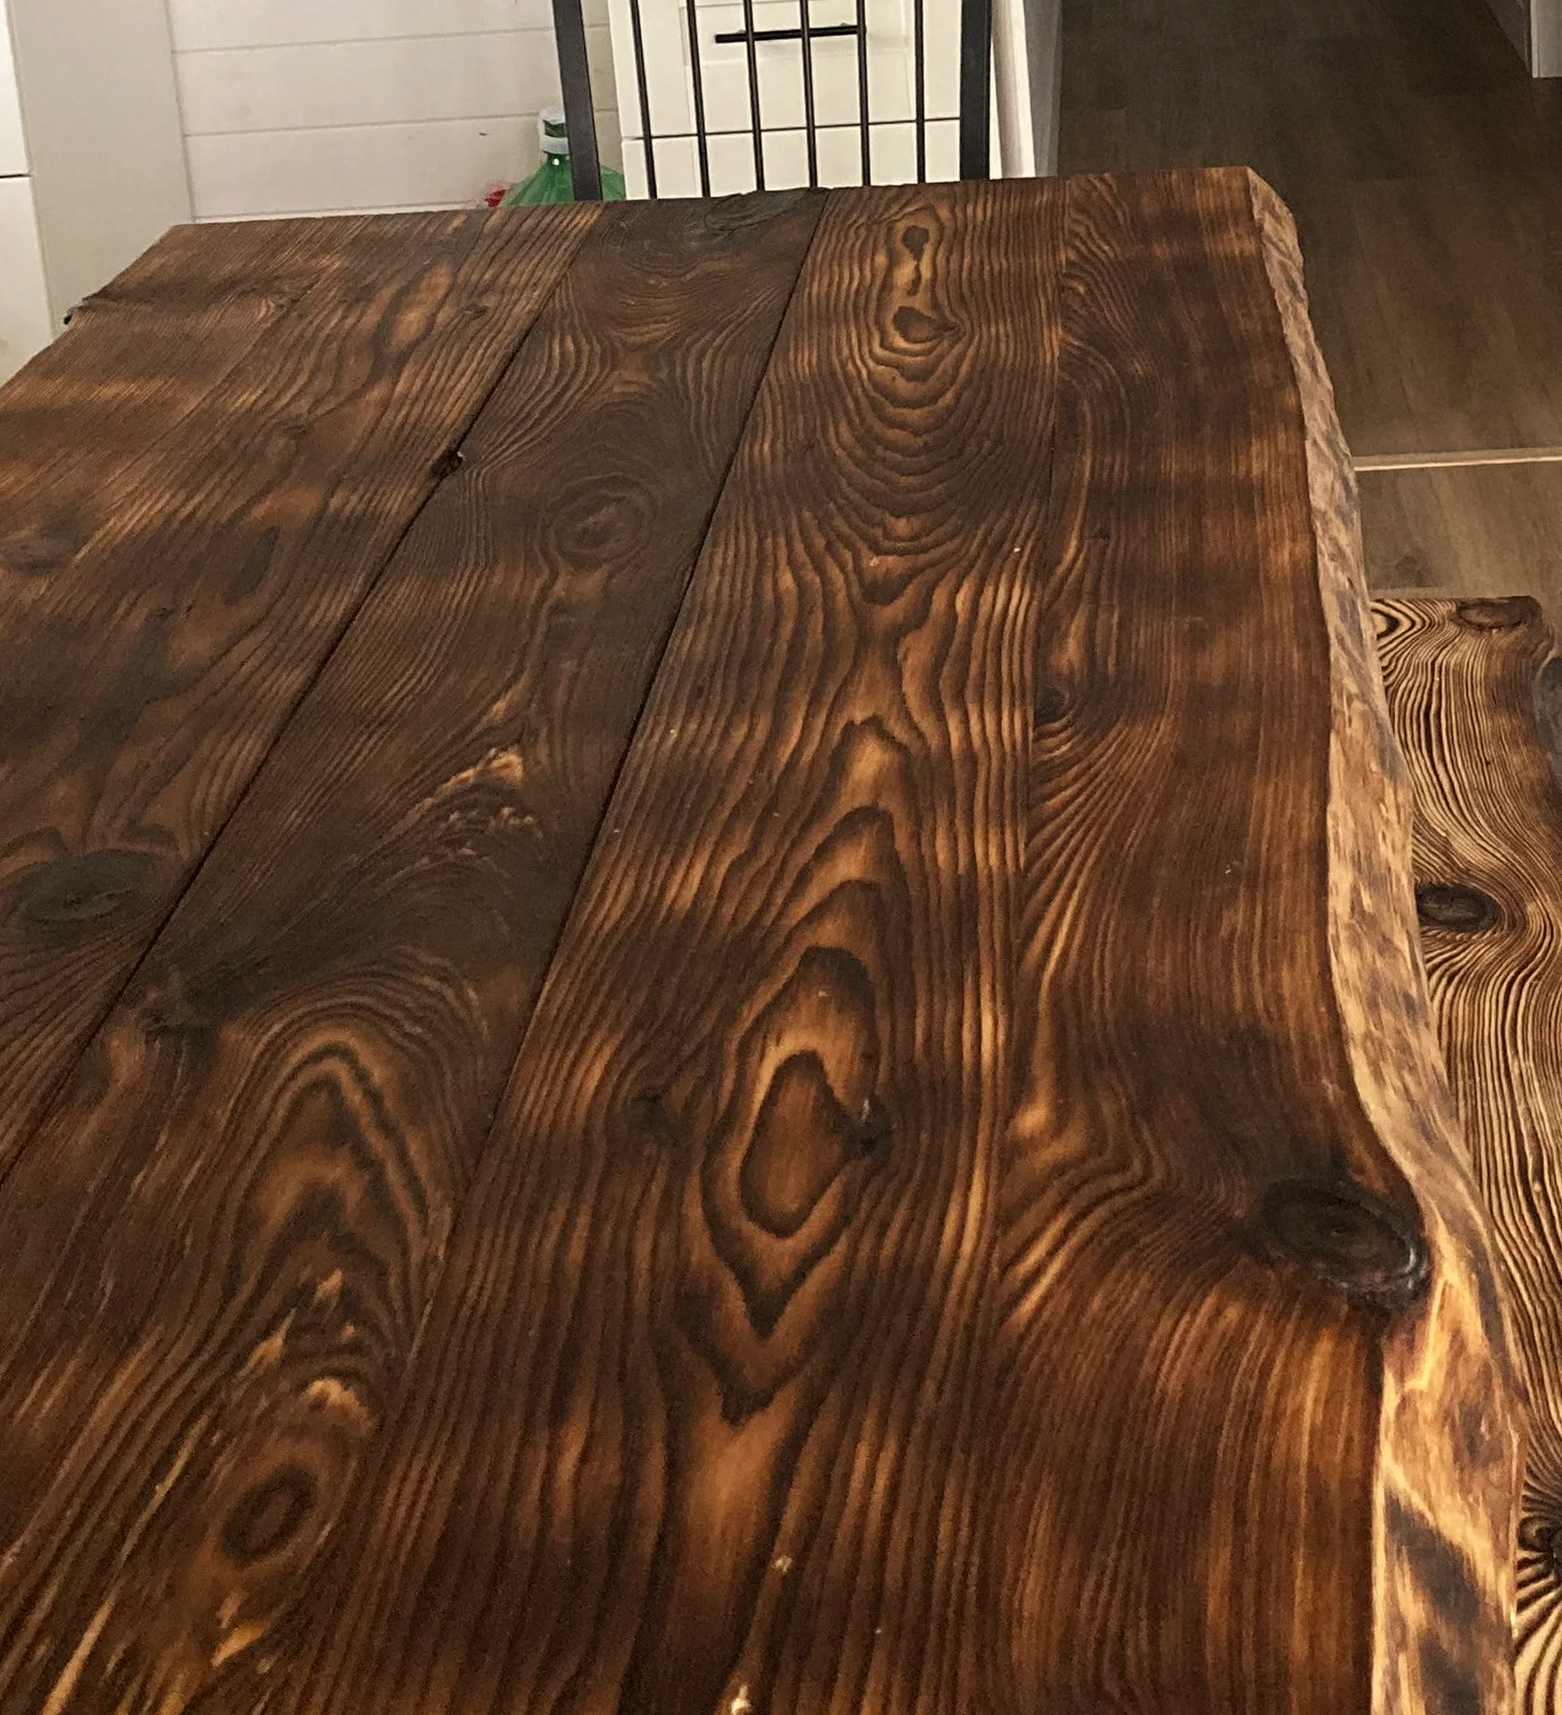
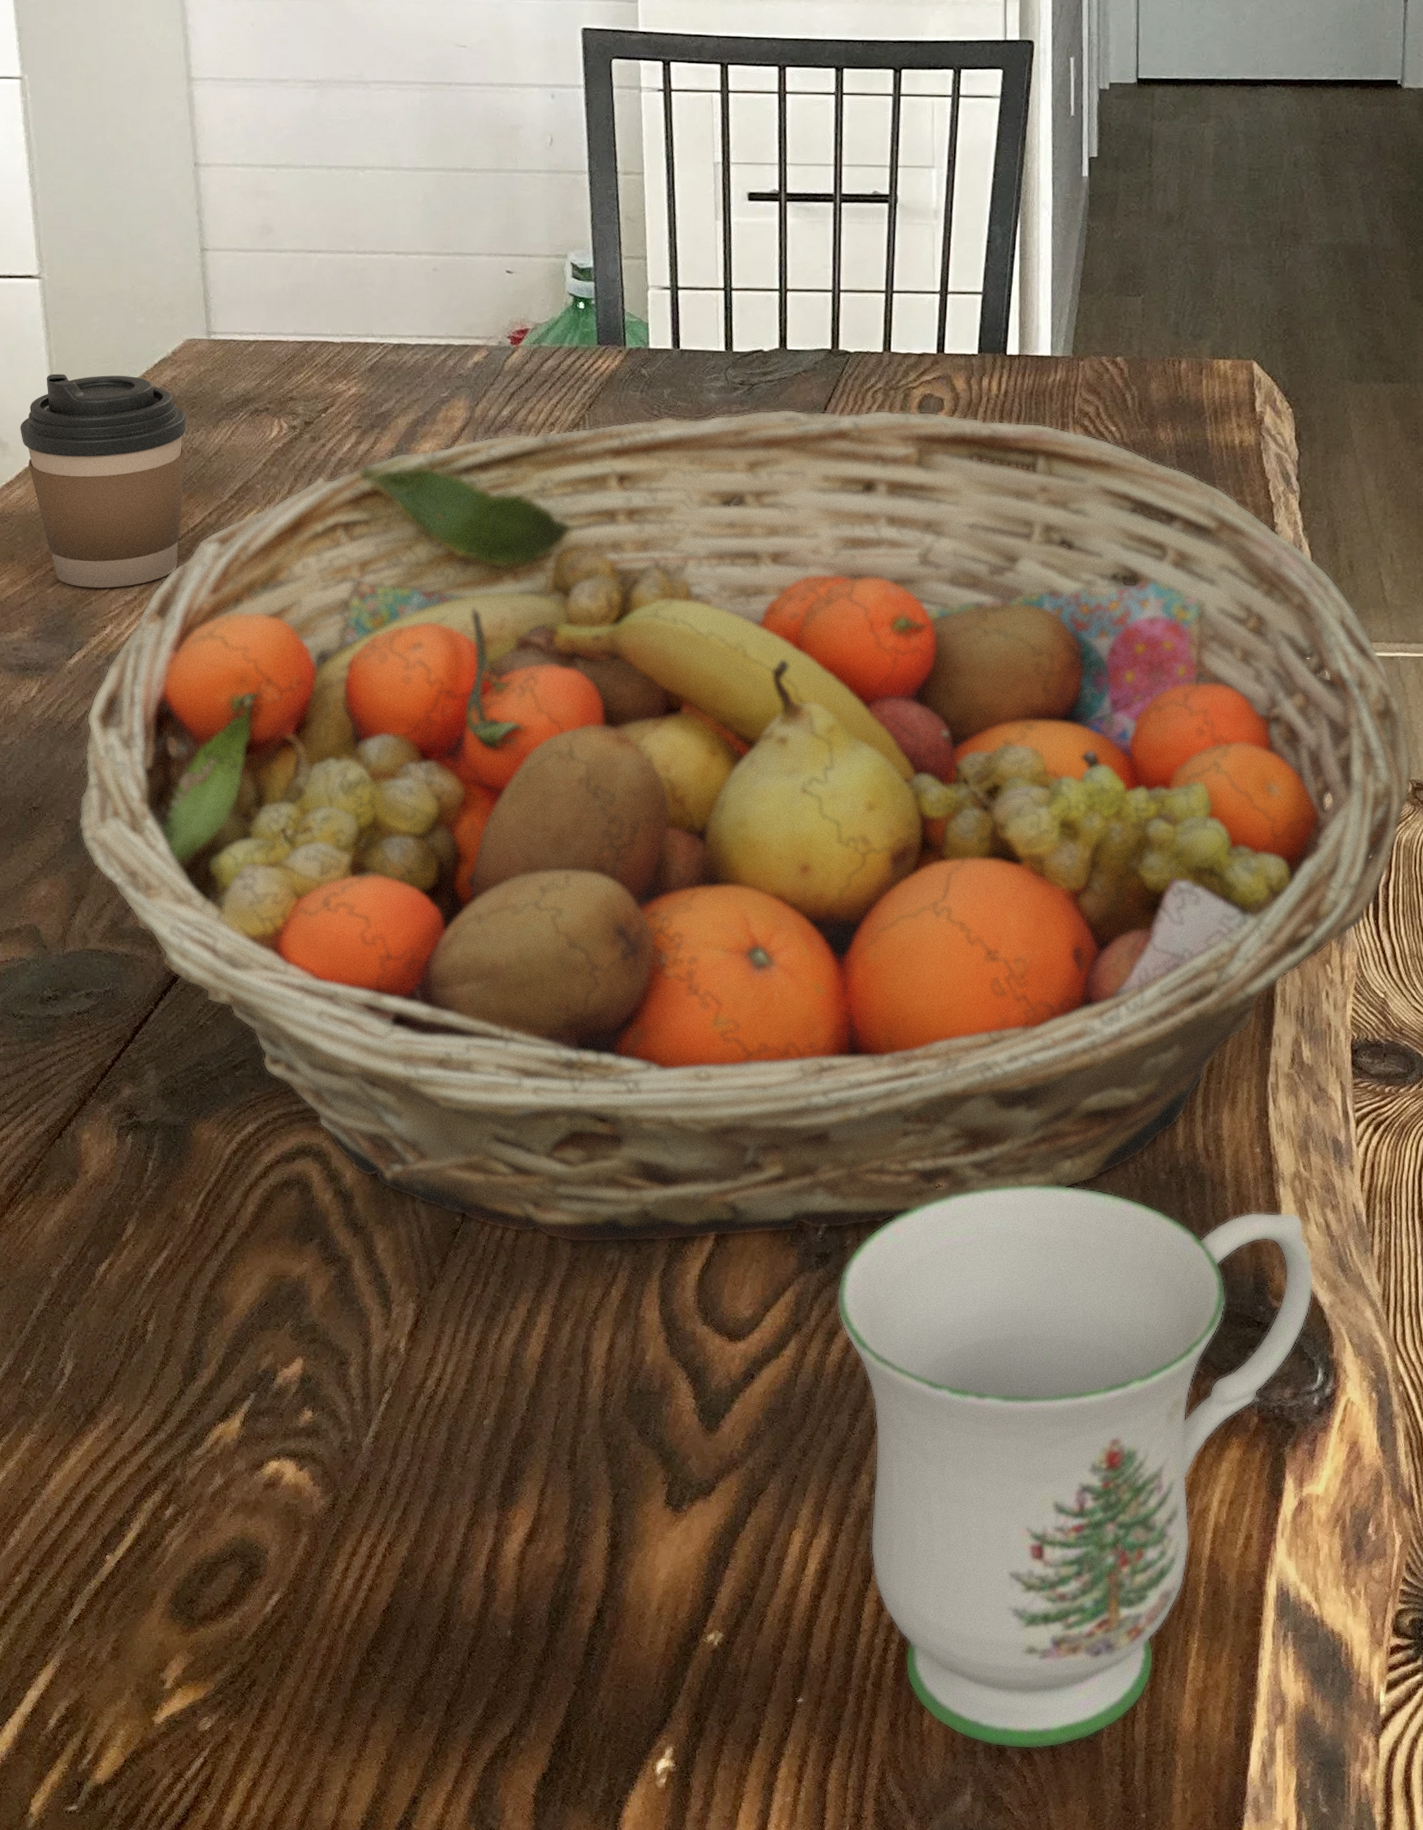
coffee cup: none [18,266,177,481] -> present [20,373,186,588]
fruit basket: none [91,244,1456,1137] -> present [78,408,1413,1243]
mug: none [885,1057,1398,1684] -> present [836,1185,1315,1750]

